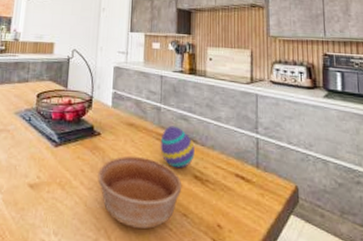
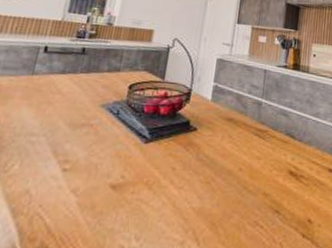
bowl: present [98,156,182,229] -> none [189,152,277,227]
decorative egg: present [160,125,195,169] -> none [258,121,292,165]

